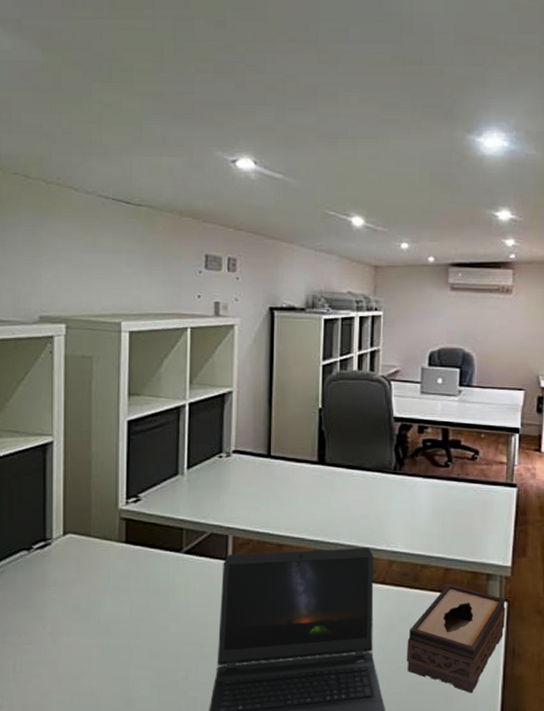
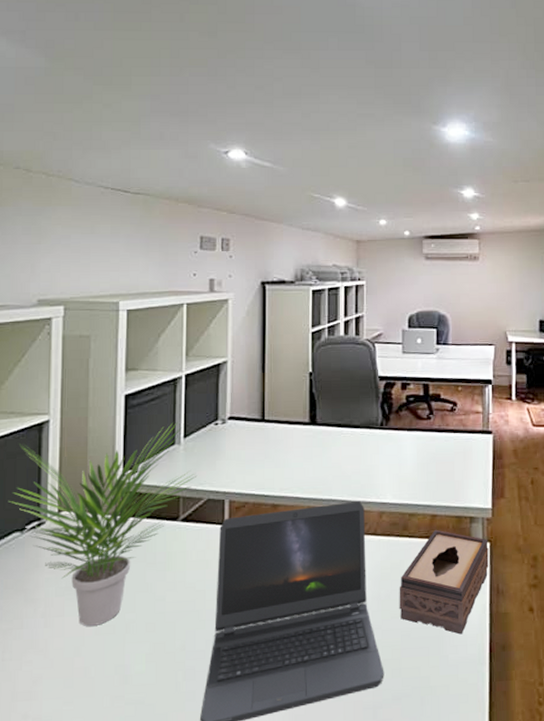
potted plant: none [15,451,200,648] -> present [8,421,196,626]

